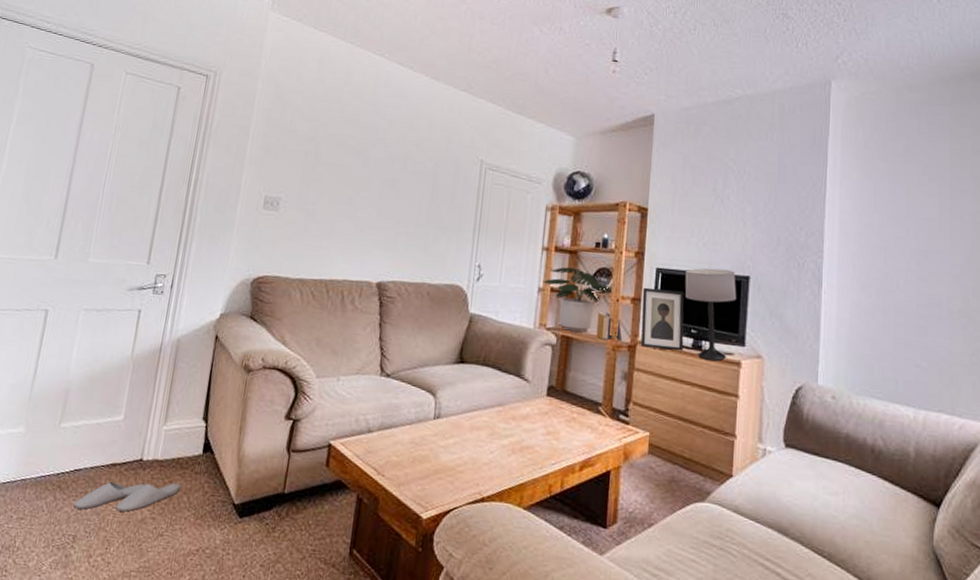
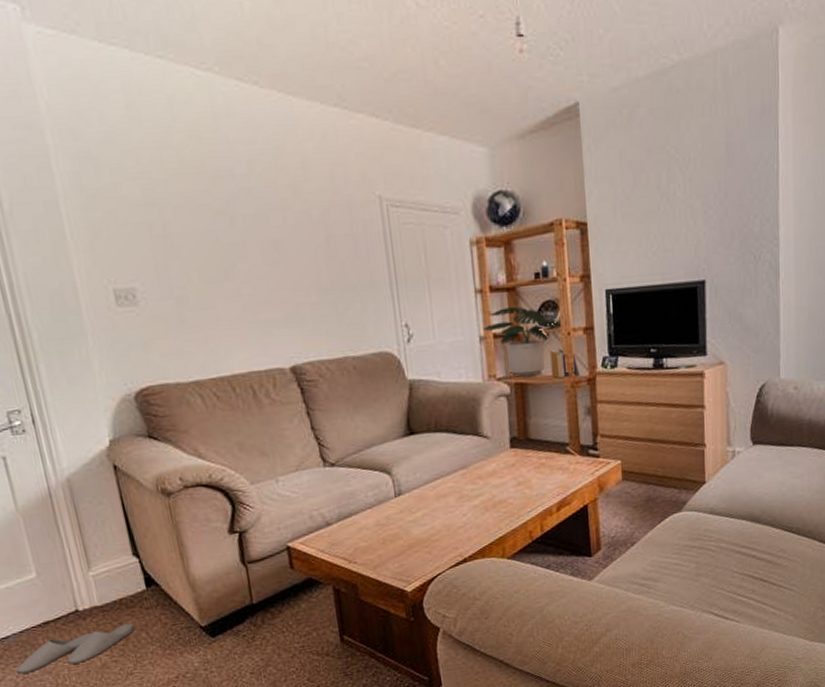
picture frame: present [640,287,684,351] -> none [594,310,645,378]
table lamp: present [685,268,737,362] -> none [637,277,694,378]

